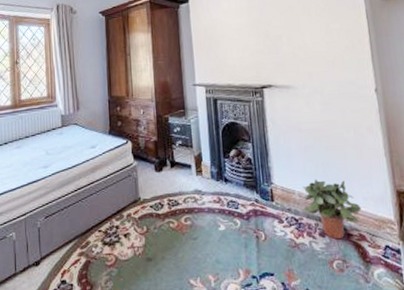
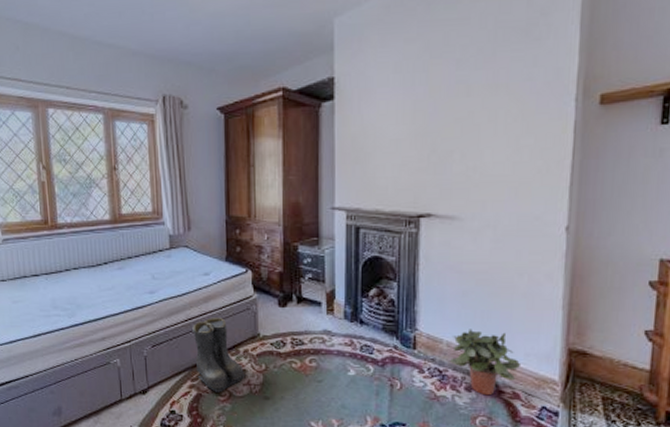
boots: none [81,185,131,258] -> present [192,318,247,393]

